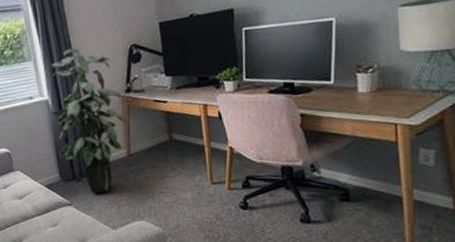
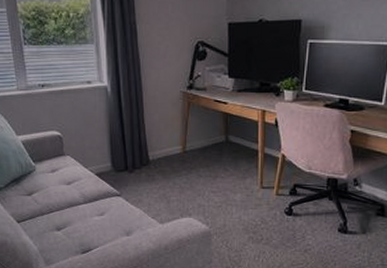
indoor plant: present [48,48,125,194] -> none [109,36,184,187]

